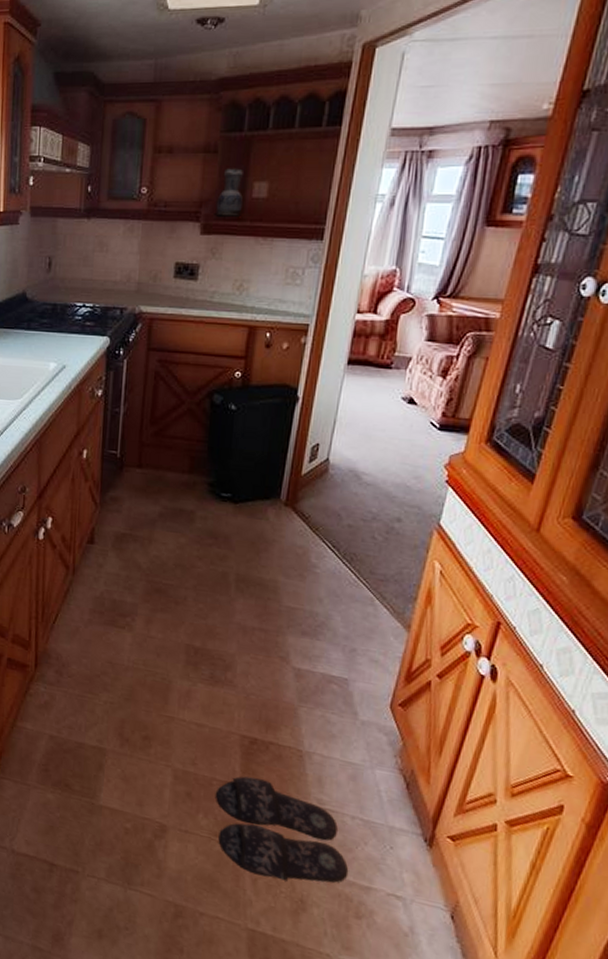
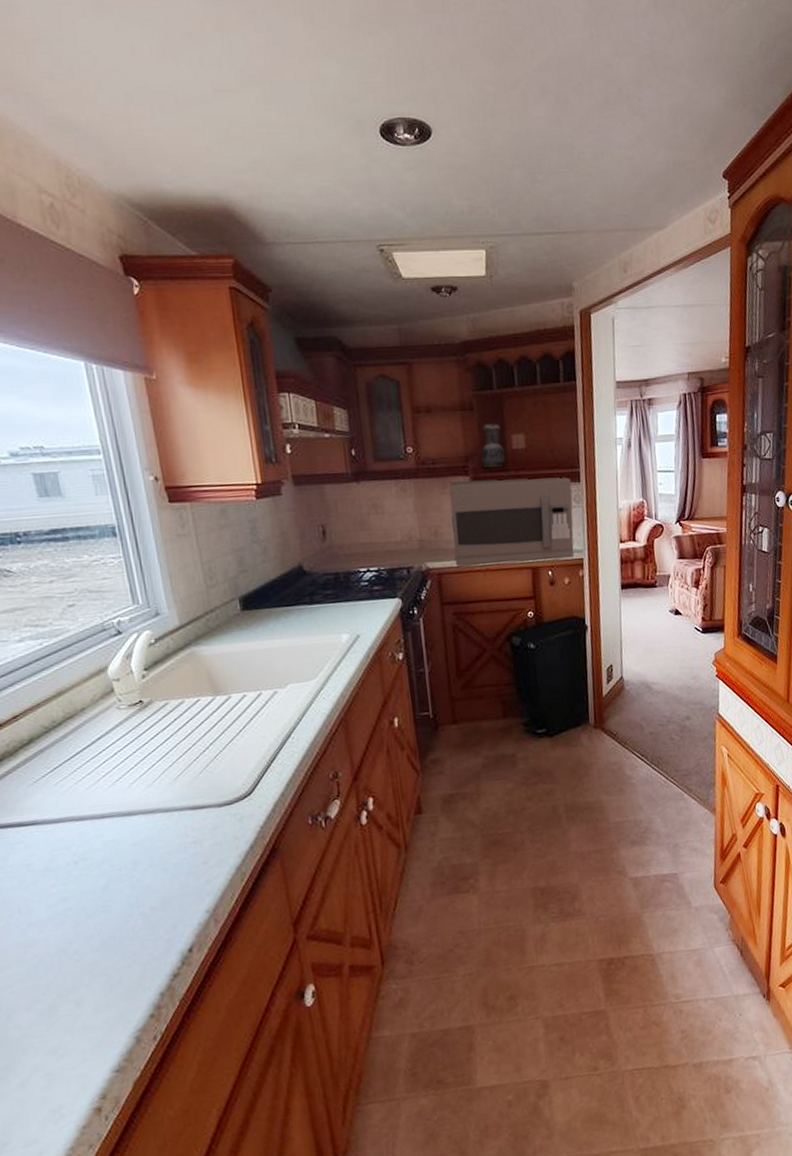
microwave: none [169,226,312,322] -> present [449,475,574,566]
slippers: present [216,776,349,883] -> none [587,995,712,1093]

